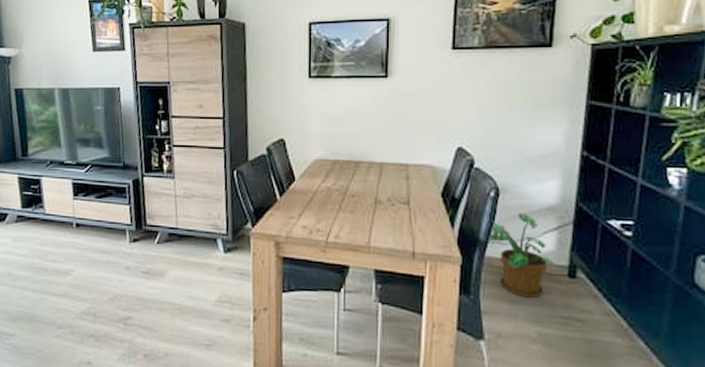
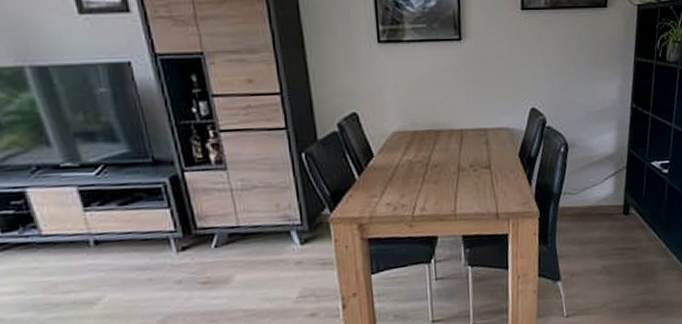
potted plant: present [487,212,555,298] -> none [560,163,614,238]

